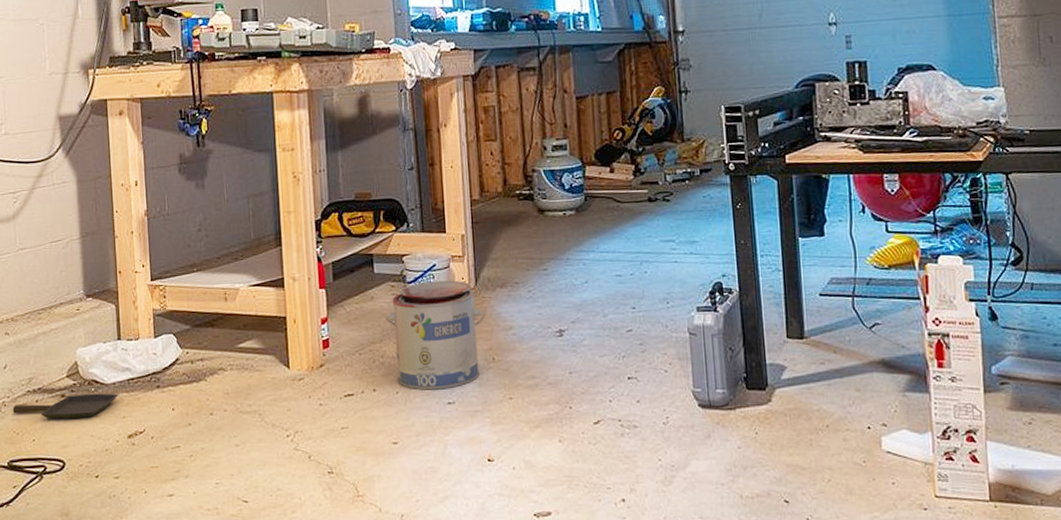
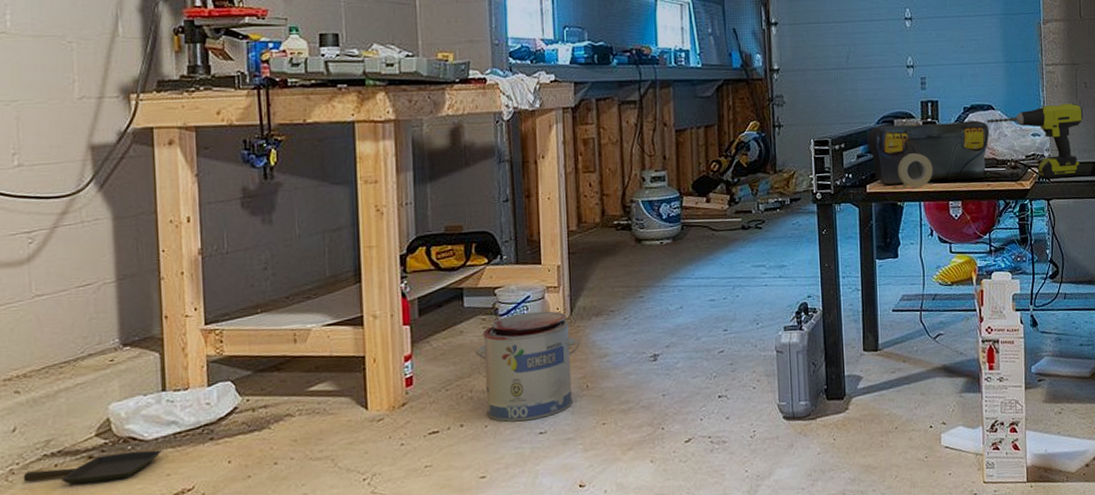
toolbox: none [784,82,931,156] -> present [866,120,990,186]
adhesive tape: none [816,120,863,160] -> present [893,153,933,189]
power drill: none [927,61,1050,150] -> present [987,103,1084,179]

